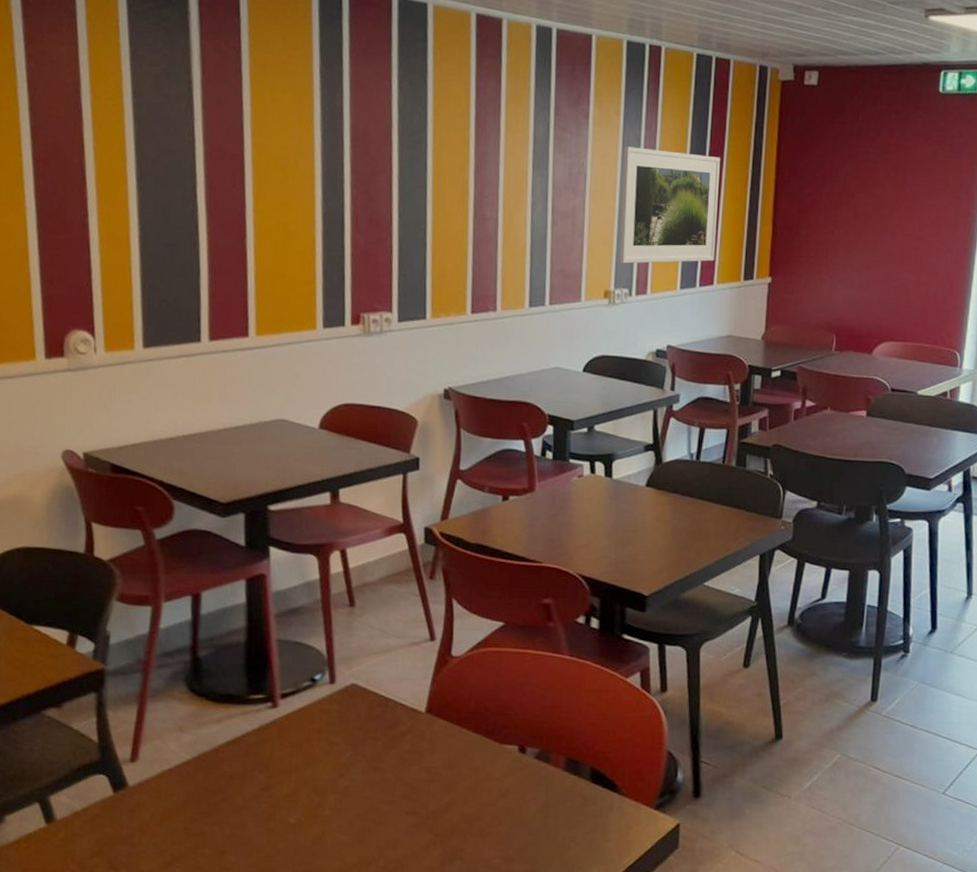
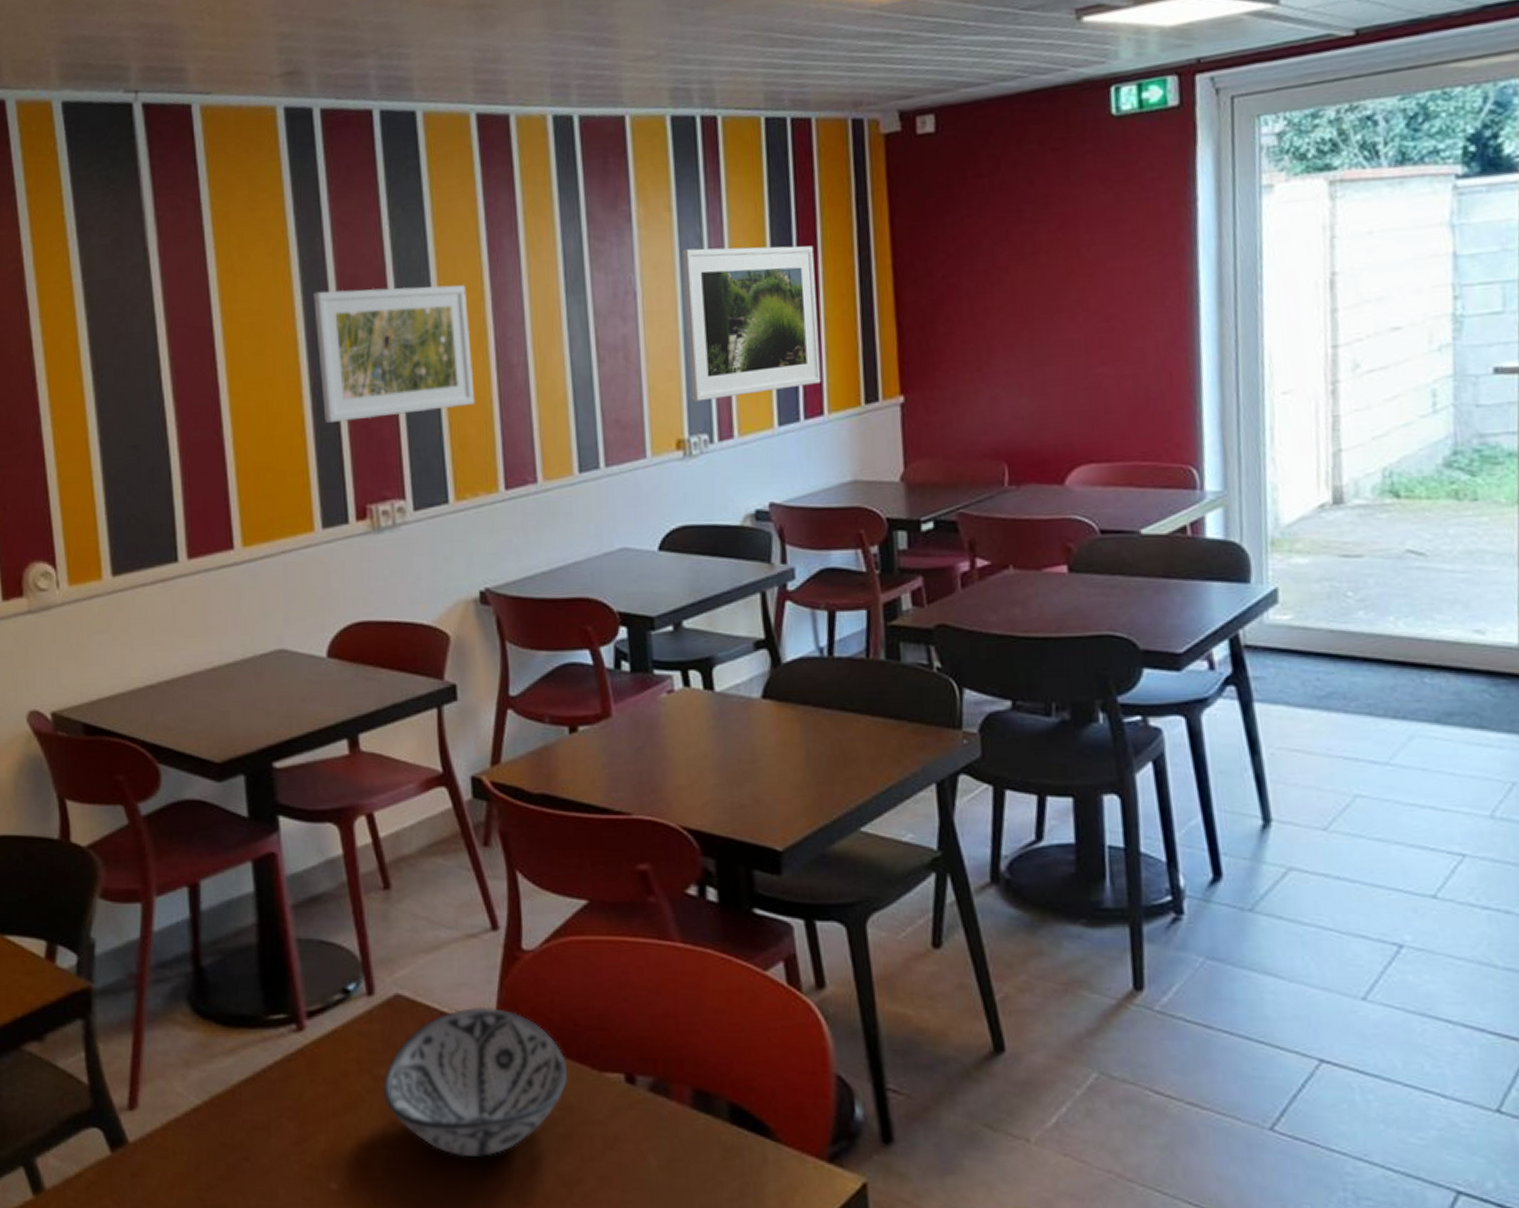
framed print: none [330,138,456,247] -> present [313,284,475,423]
decorative bowl: none [336,695,477,801] -> present [382,1006,568,1157]

